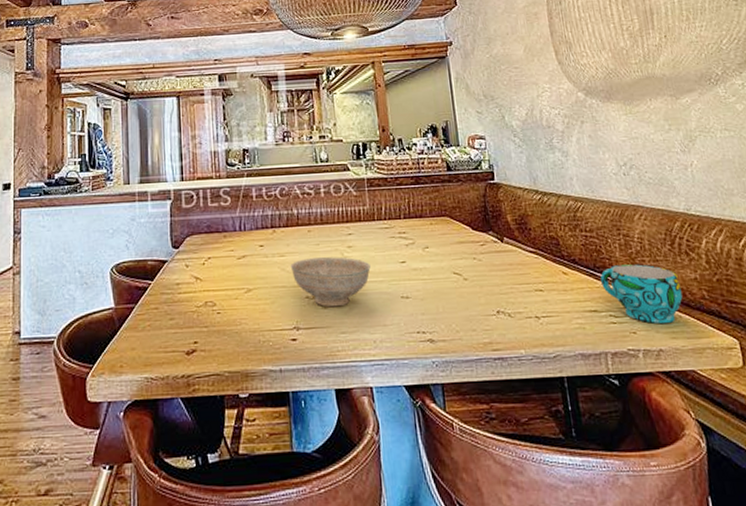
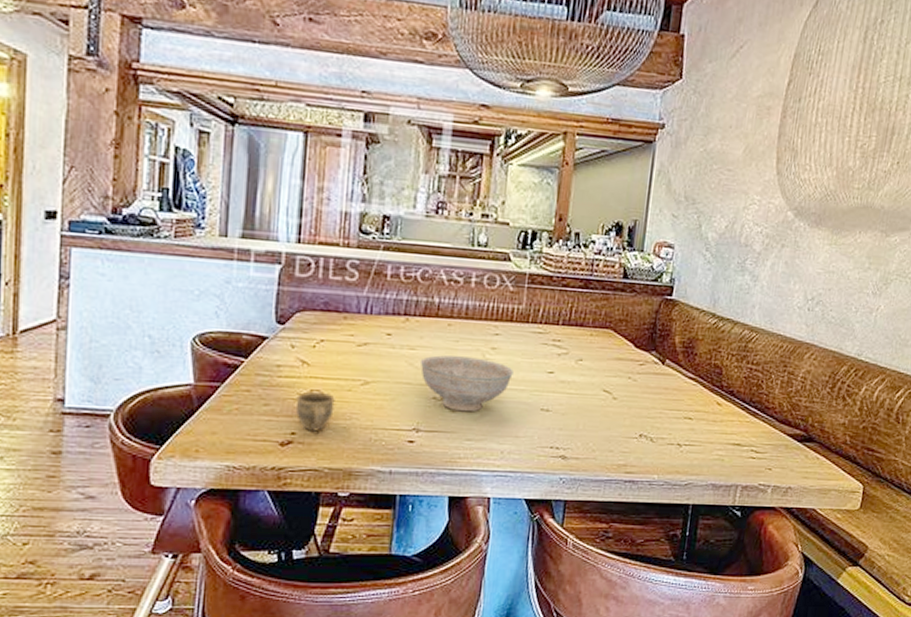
cup: none [194,302,226,339] -> present [295,391,335,432]
cup: present [600,264,683,323] -> none [752,402,829,463]

